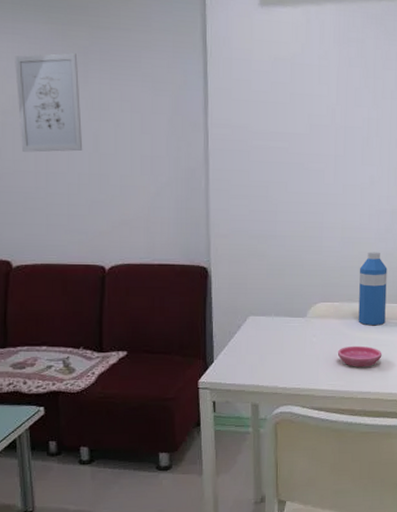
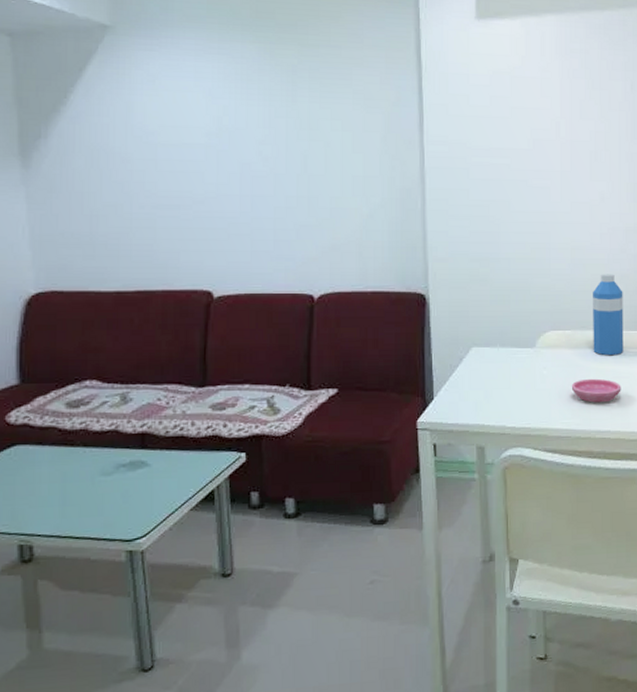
wall art: present [15,53,83,152] -> none [220,72,291,175]

